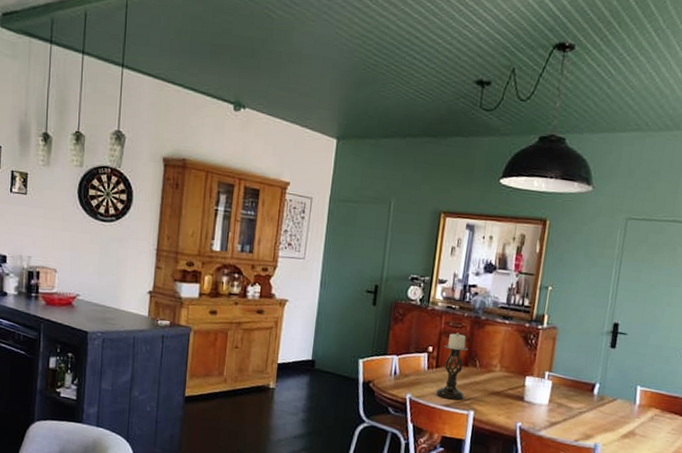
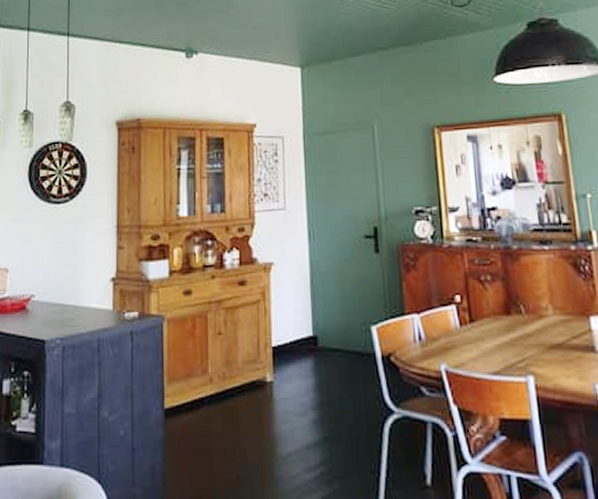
candle holder: present [436,332,468,401] -> none [474,270,516,364]

